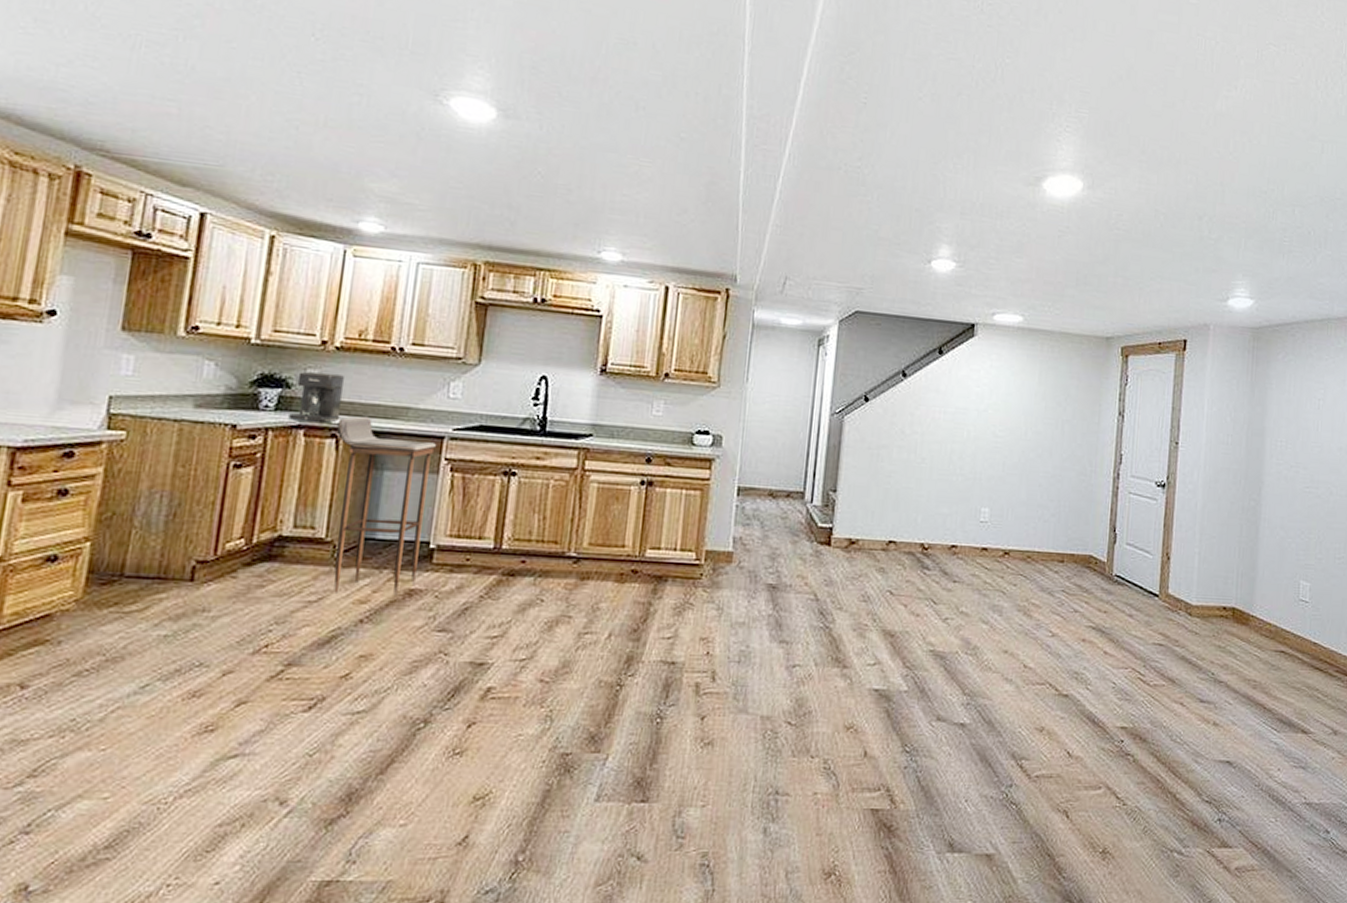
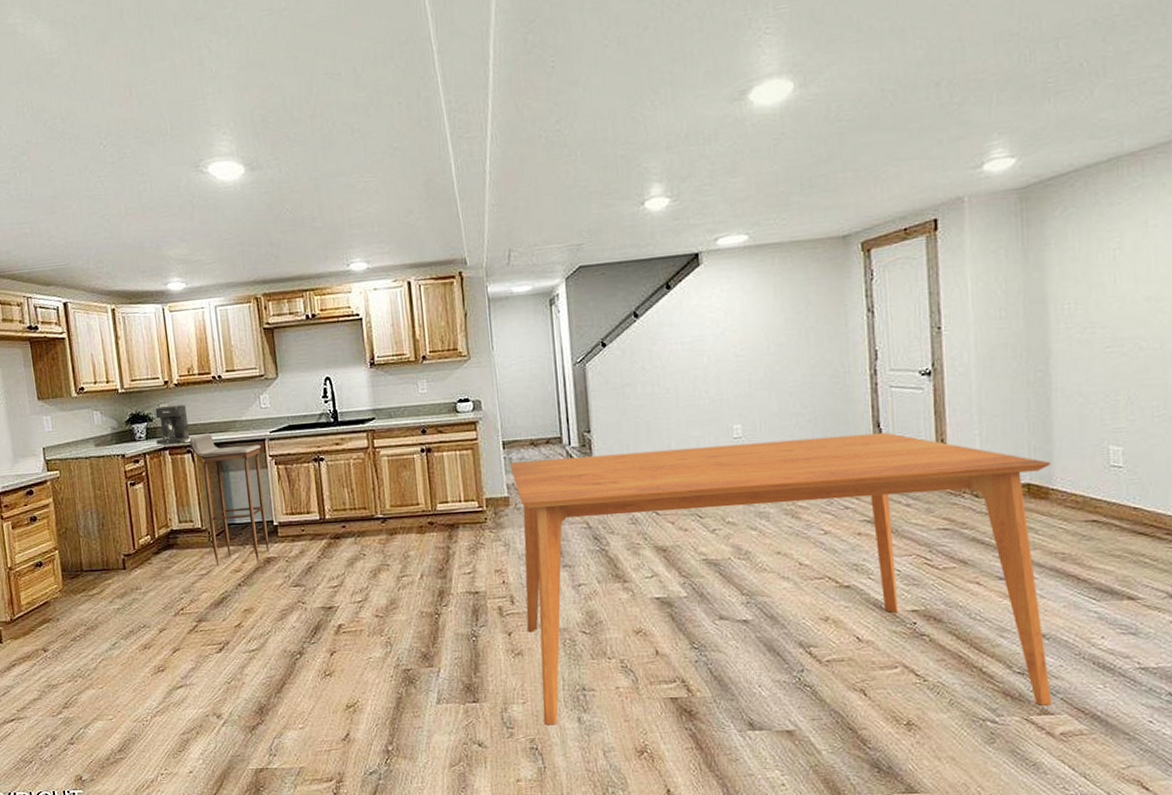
dining table: none [723,513,1253,837] -> present [510,432,1052,725]

